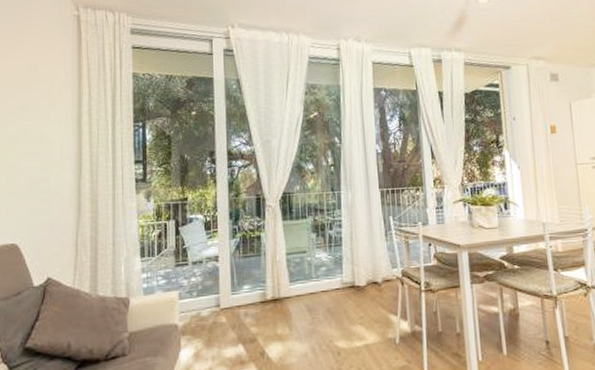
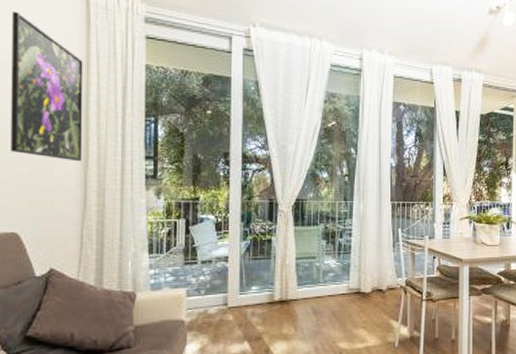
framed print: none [11,34,76,171] -> present [11,11,83,162]

